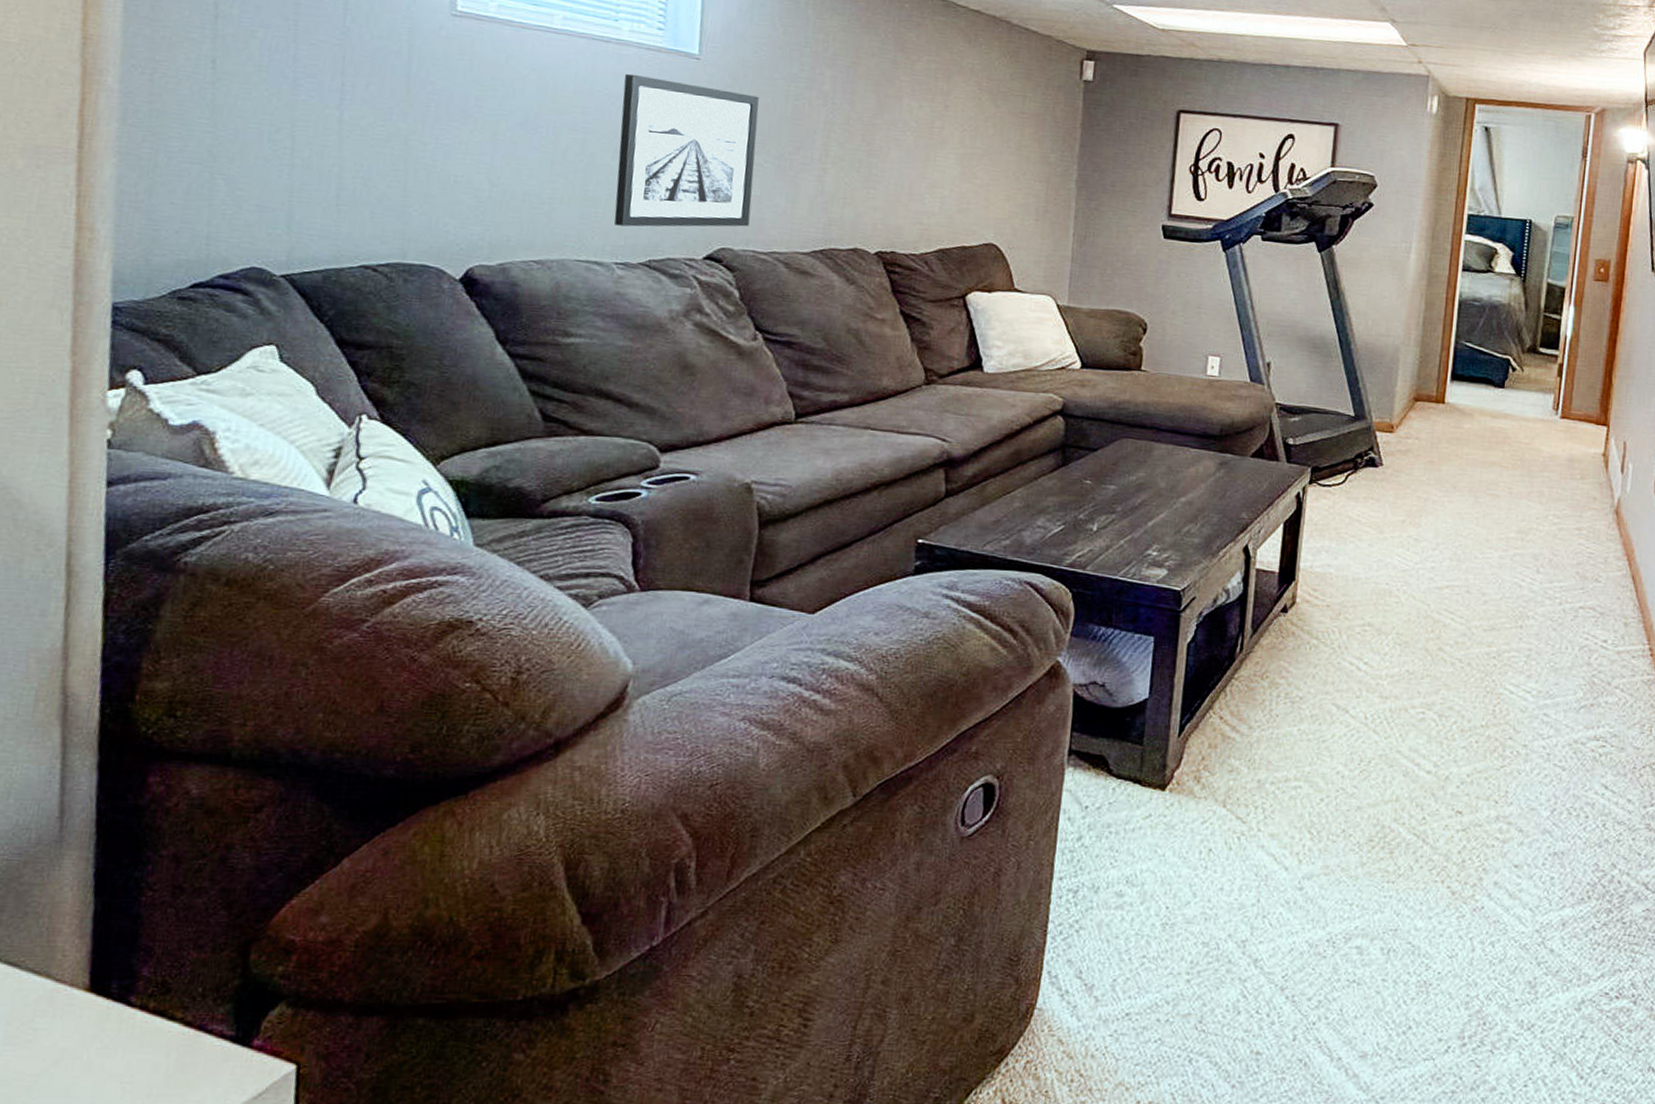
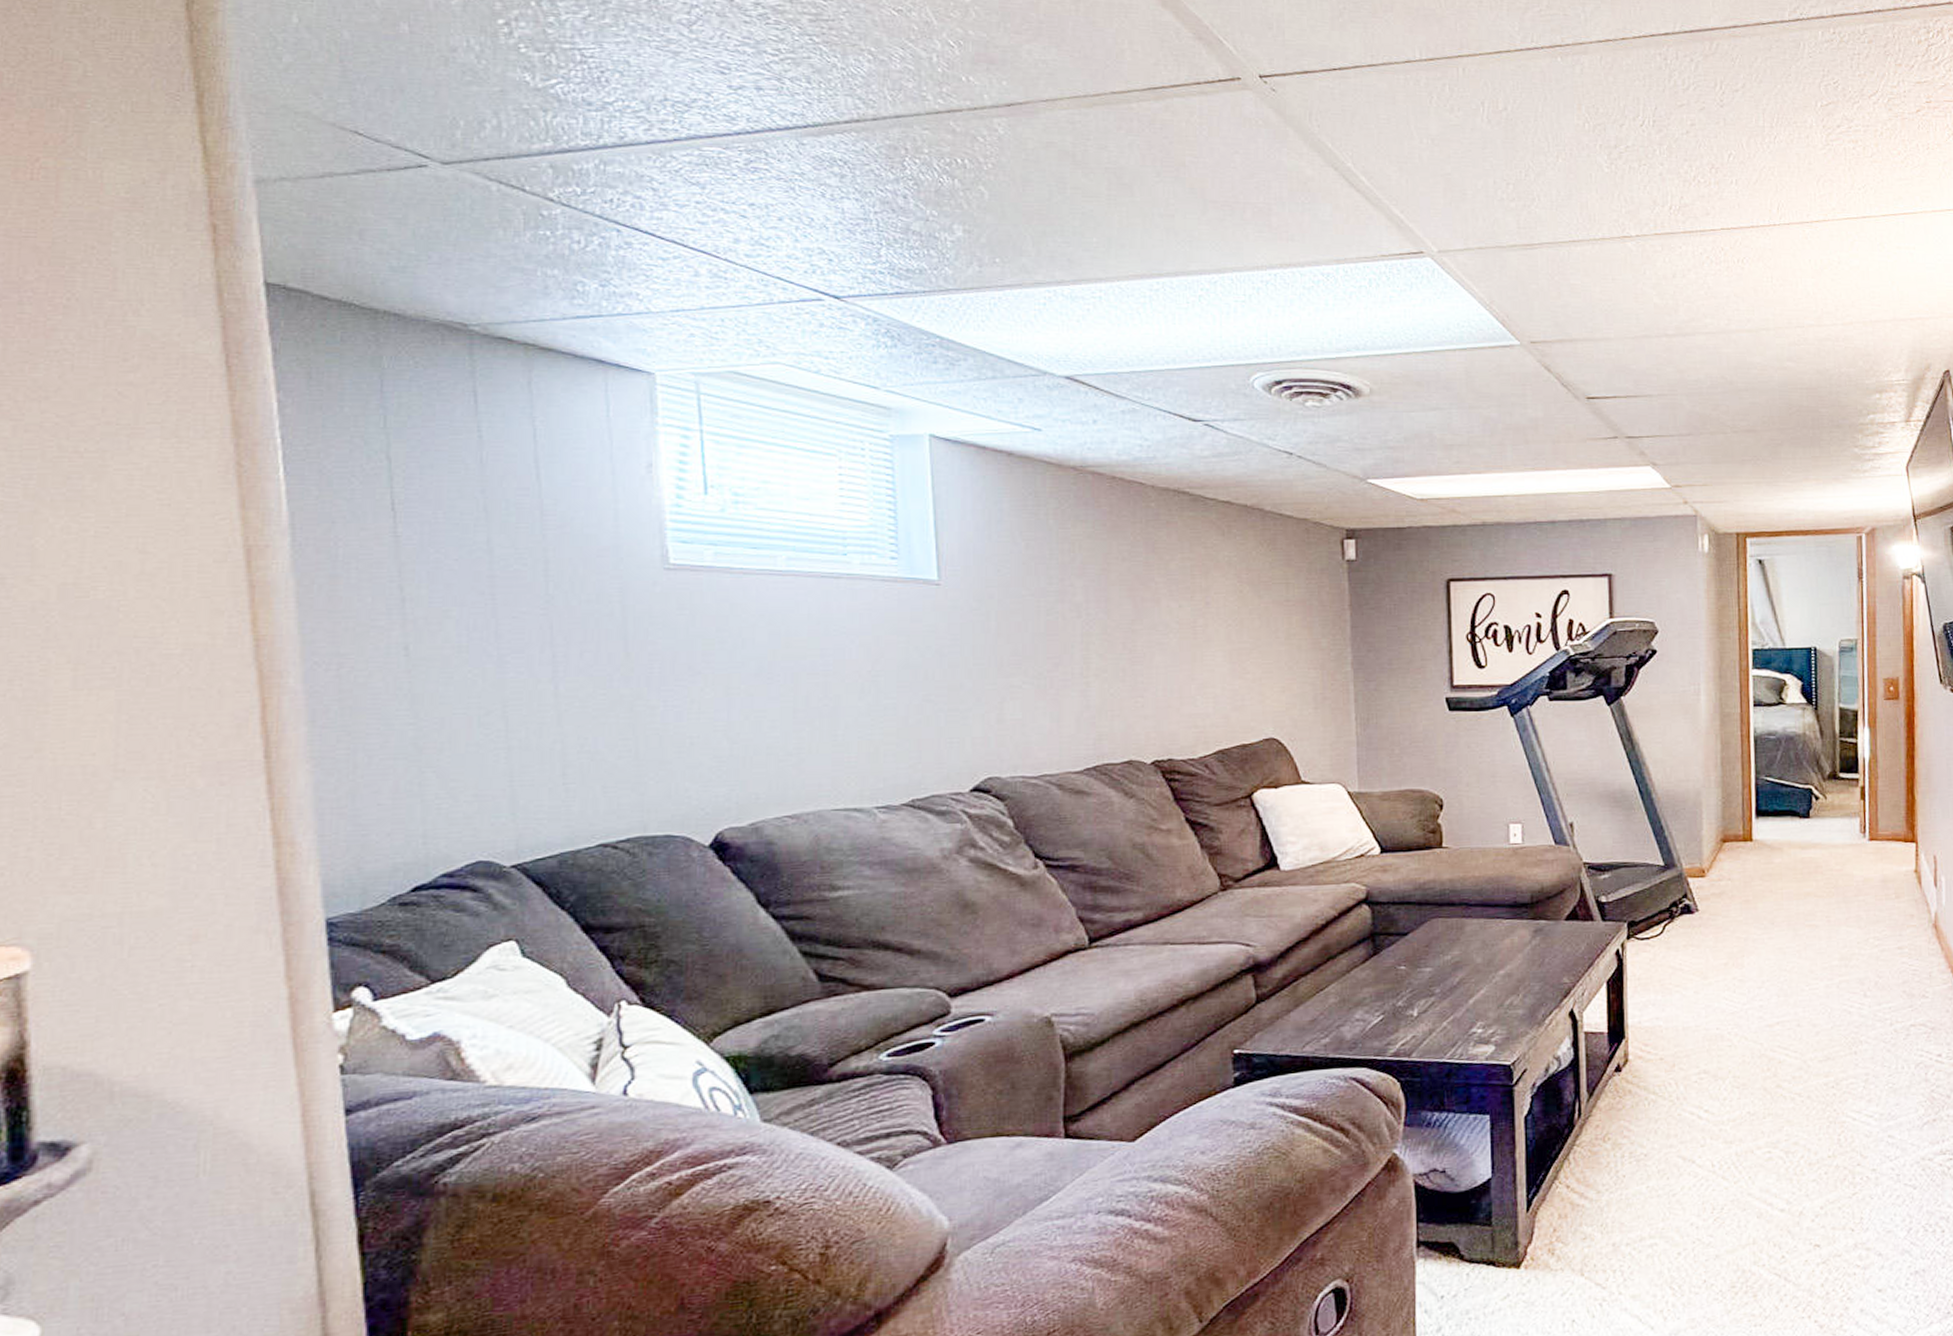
wall art: present [614,73,759,227] -> none [861,608,1014,768]

